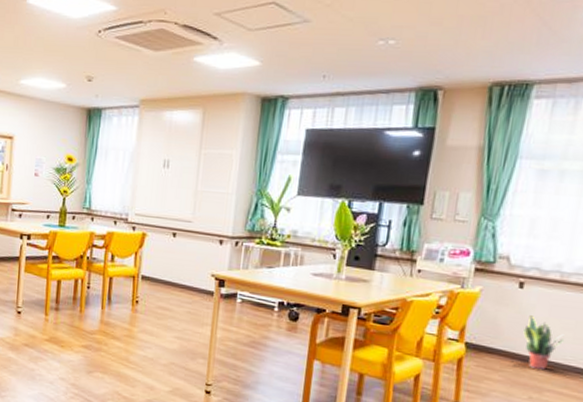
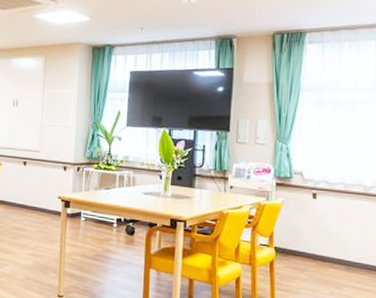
potted plant: present [523,315,564,370] -> none [320,221,353,268]

